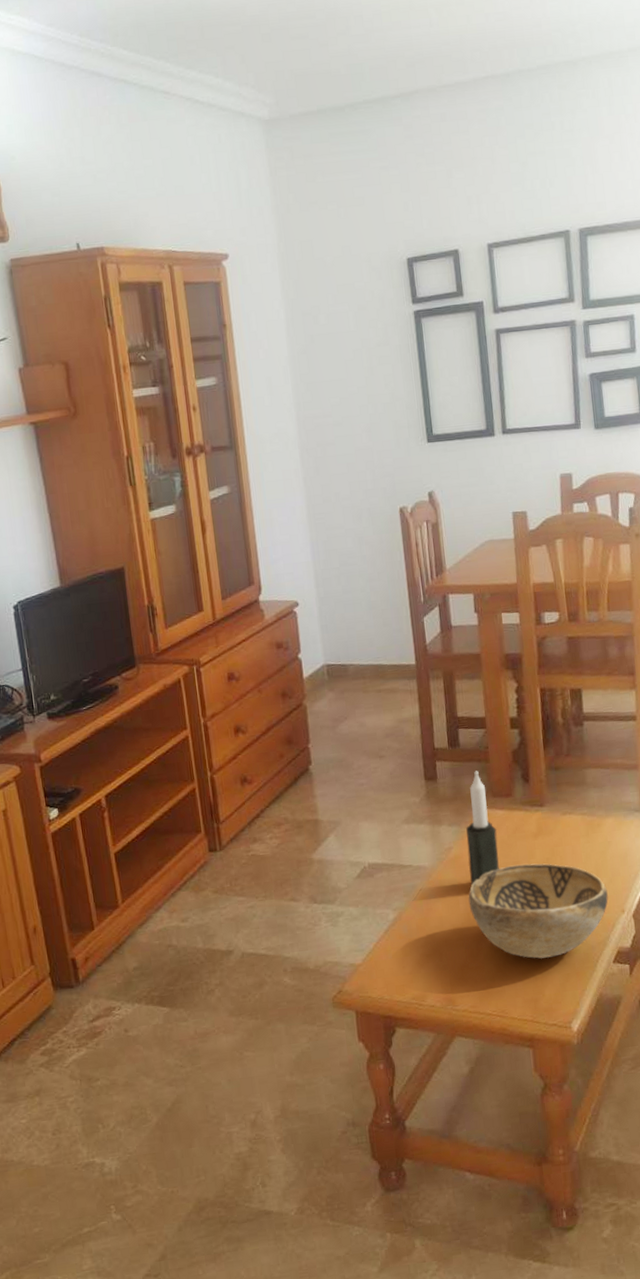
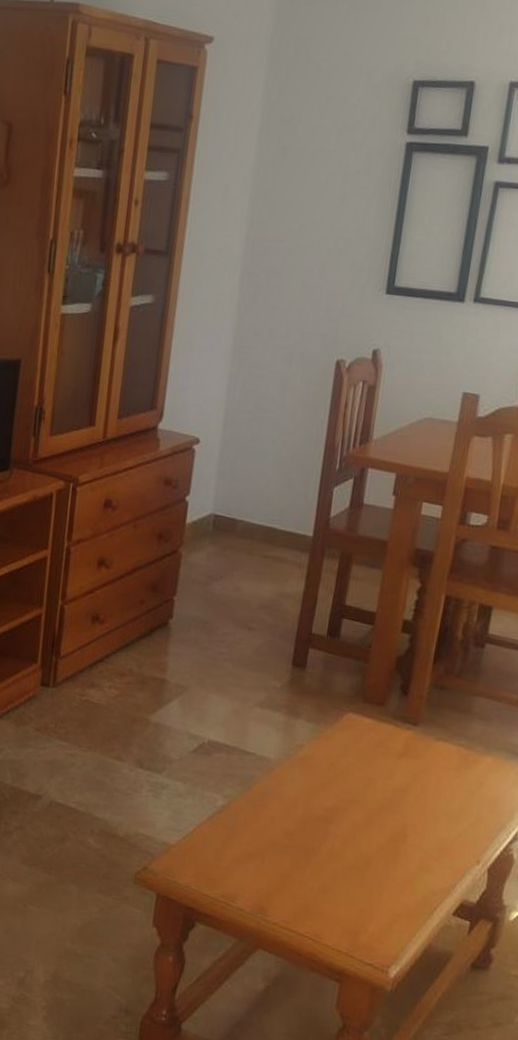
candle: present [466,771,499,886] -> none [315,669,358,792]
decorative bowl: present [468,863,608,959] -> none [307,780,466,892]

